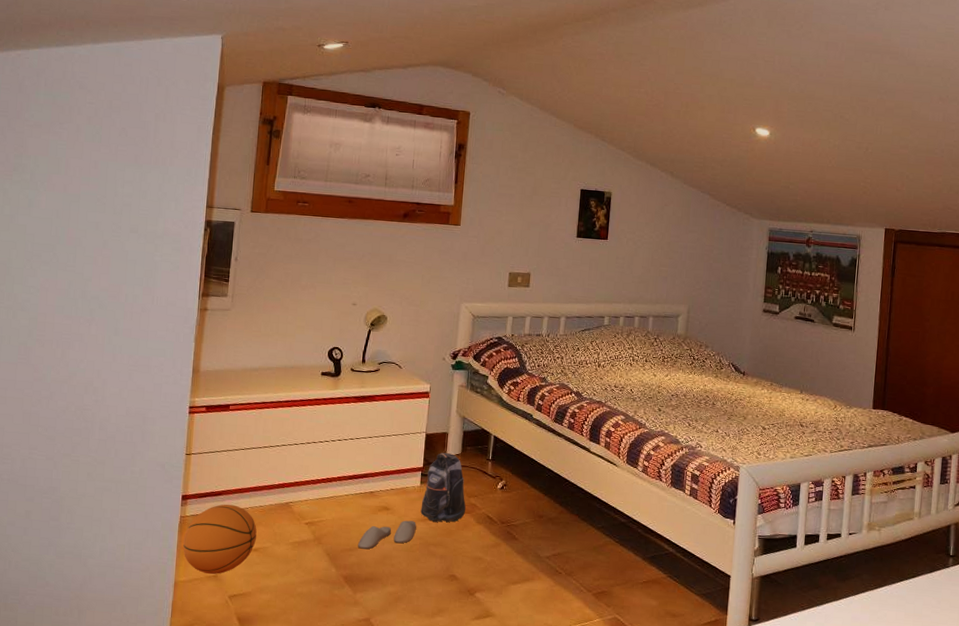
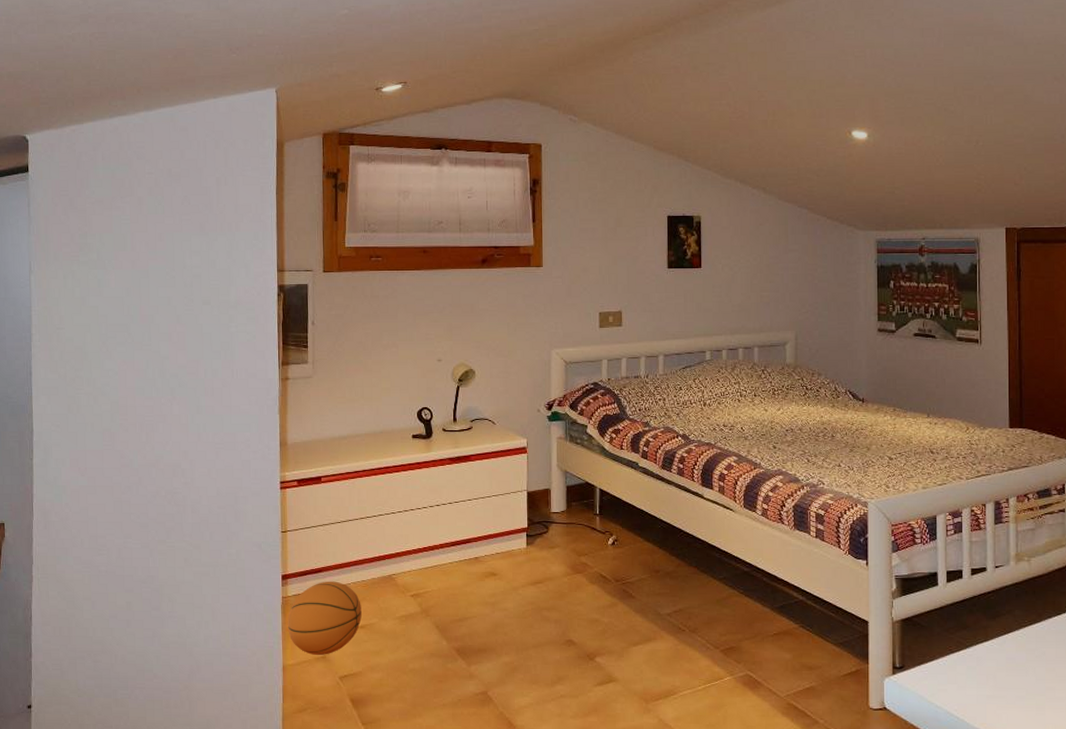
slippers: present [357,520,416,549] -> none [467,585,526,619]
backpack: present [420,452,466,523] -> none [529,510,576,585]

